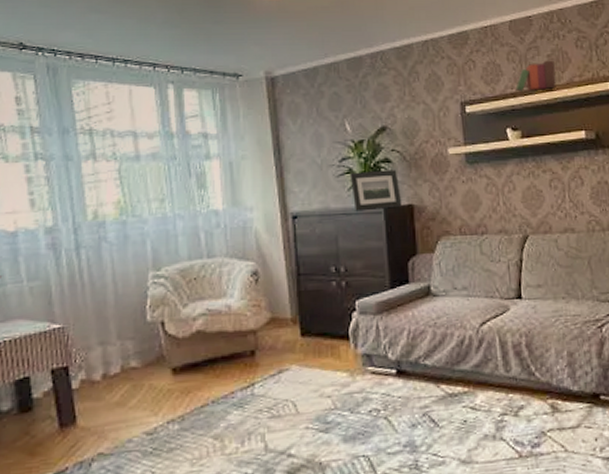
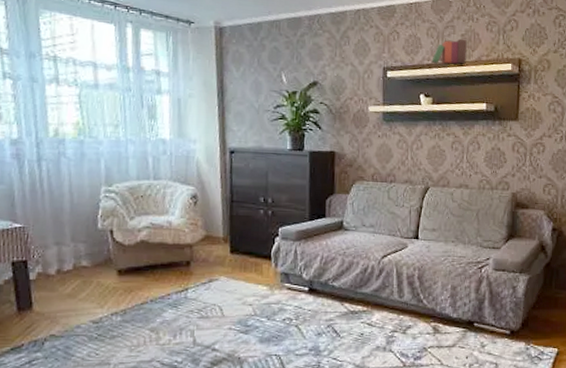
picture frame: present [349,170,403,211] -> none [282,118,326,153]

